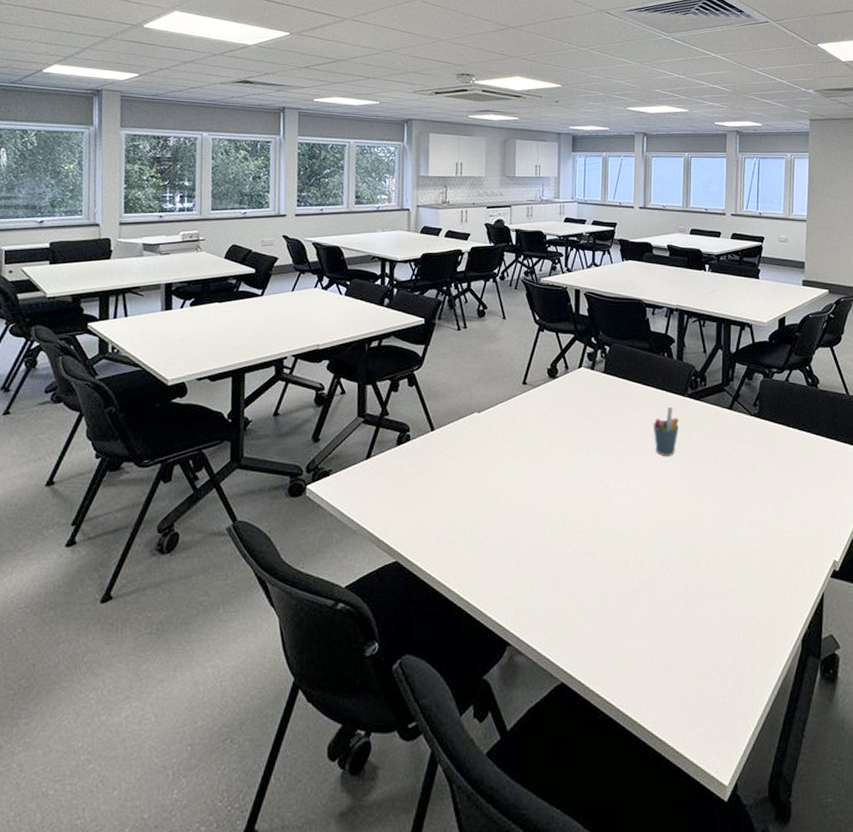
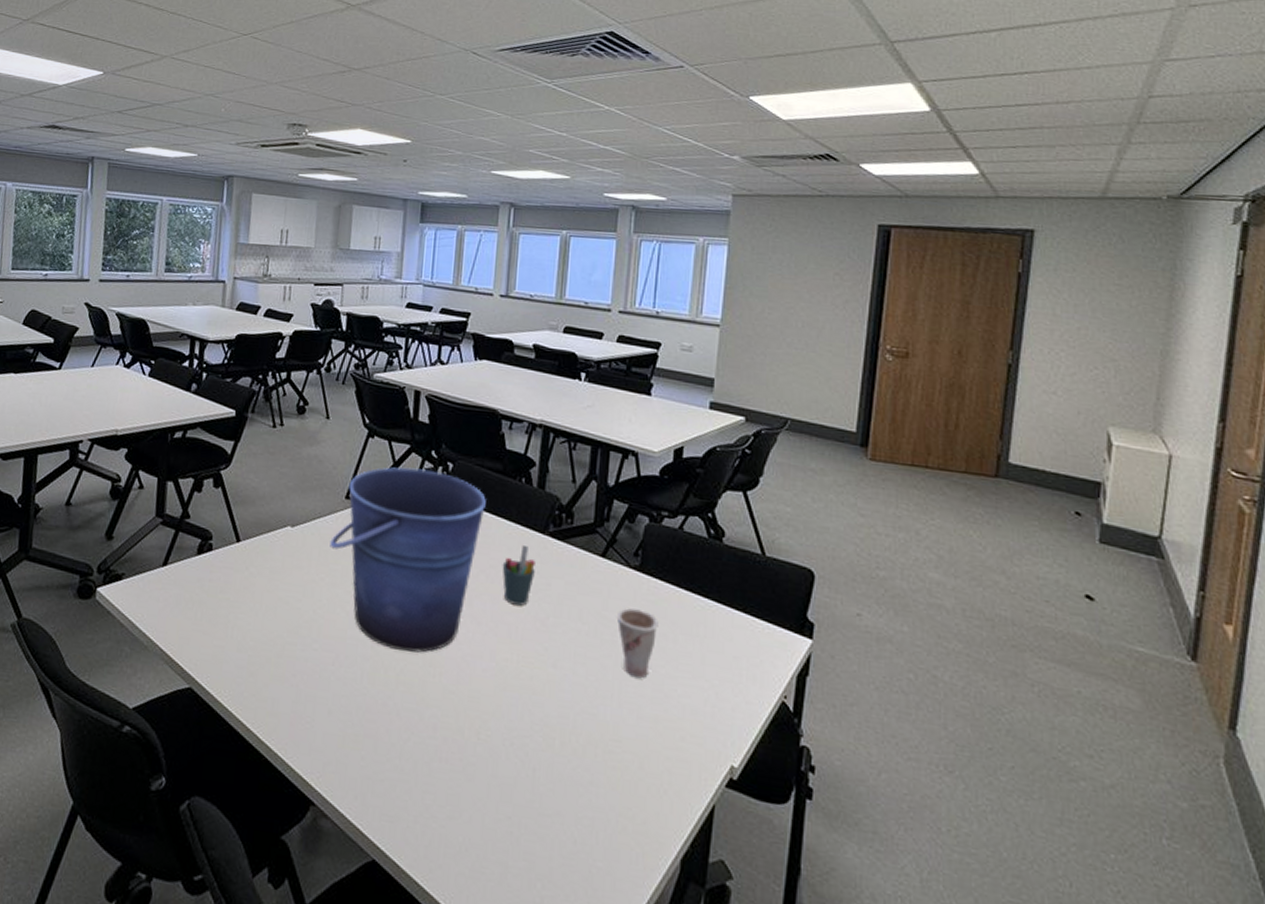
bucket: none [511,353,637,505] -> present [330,467,486,653]
cup: none [743,448,775,502] -> present [616,608,659,679]

